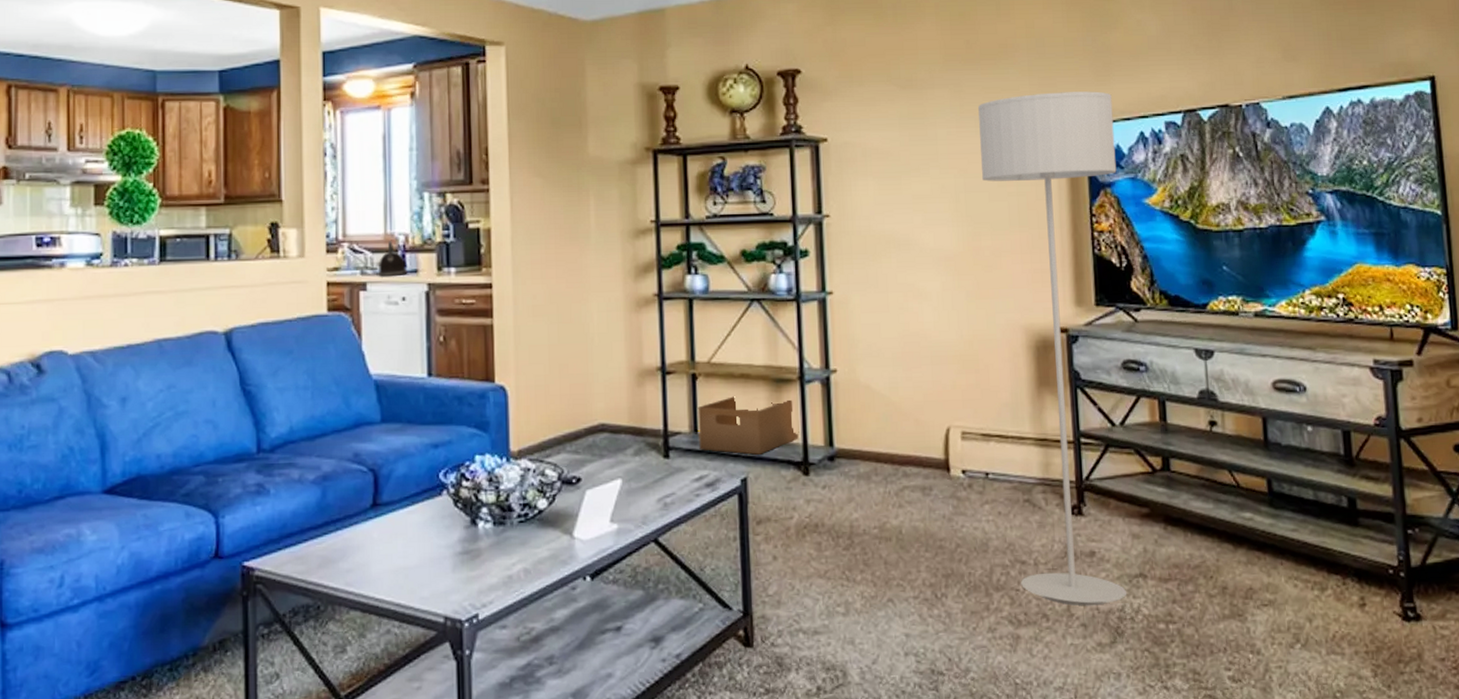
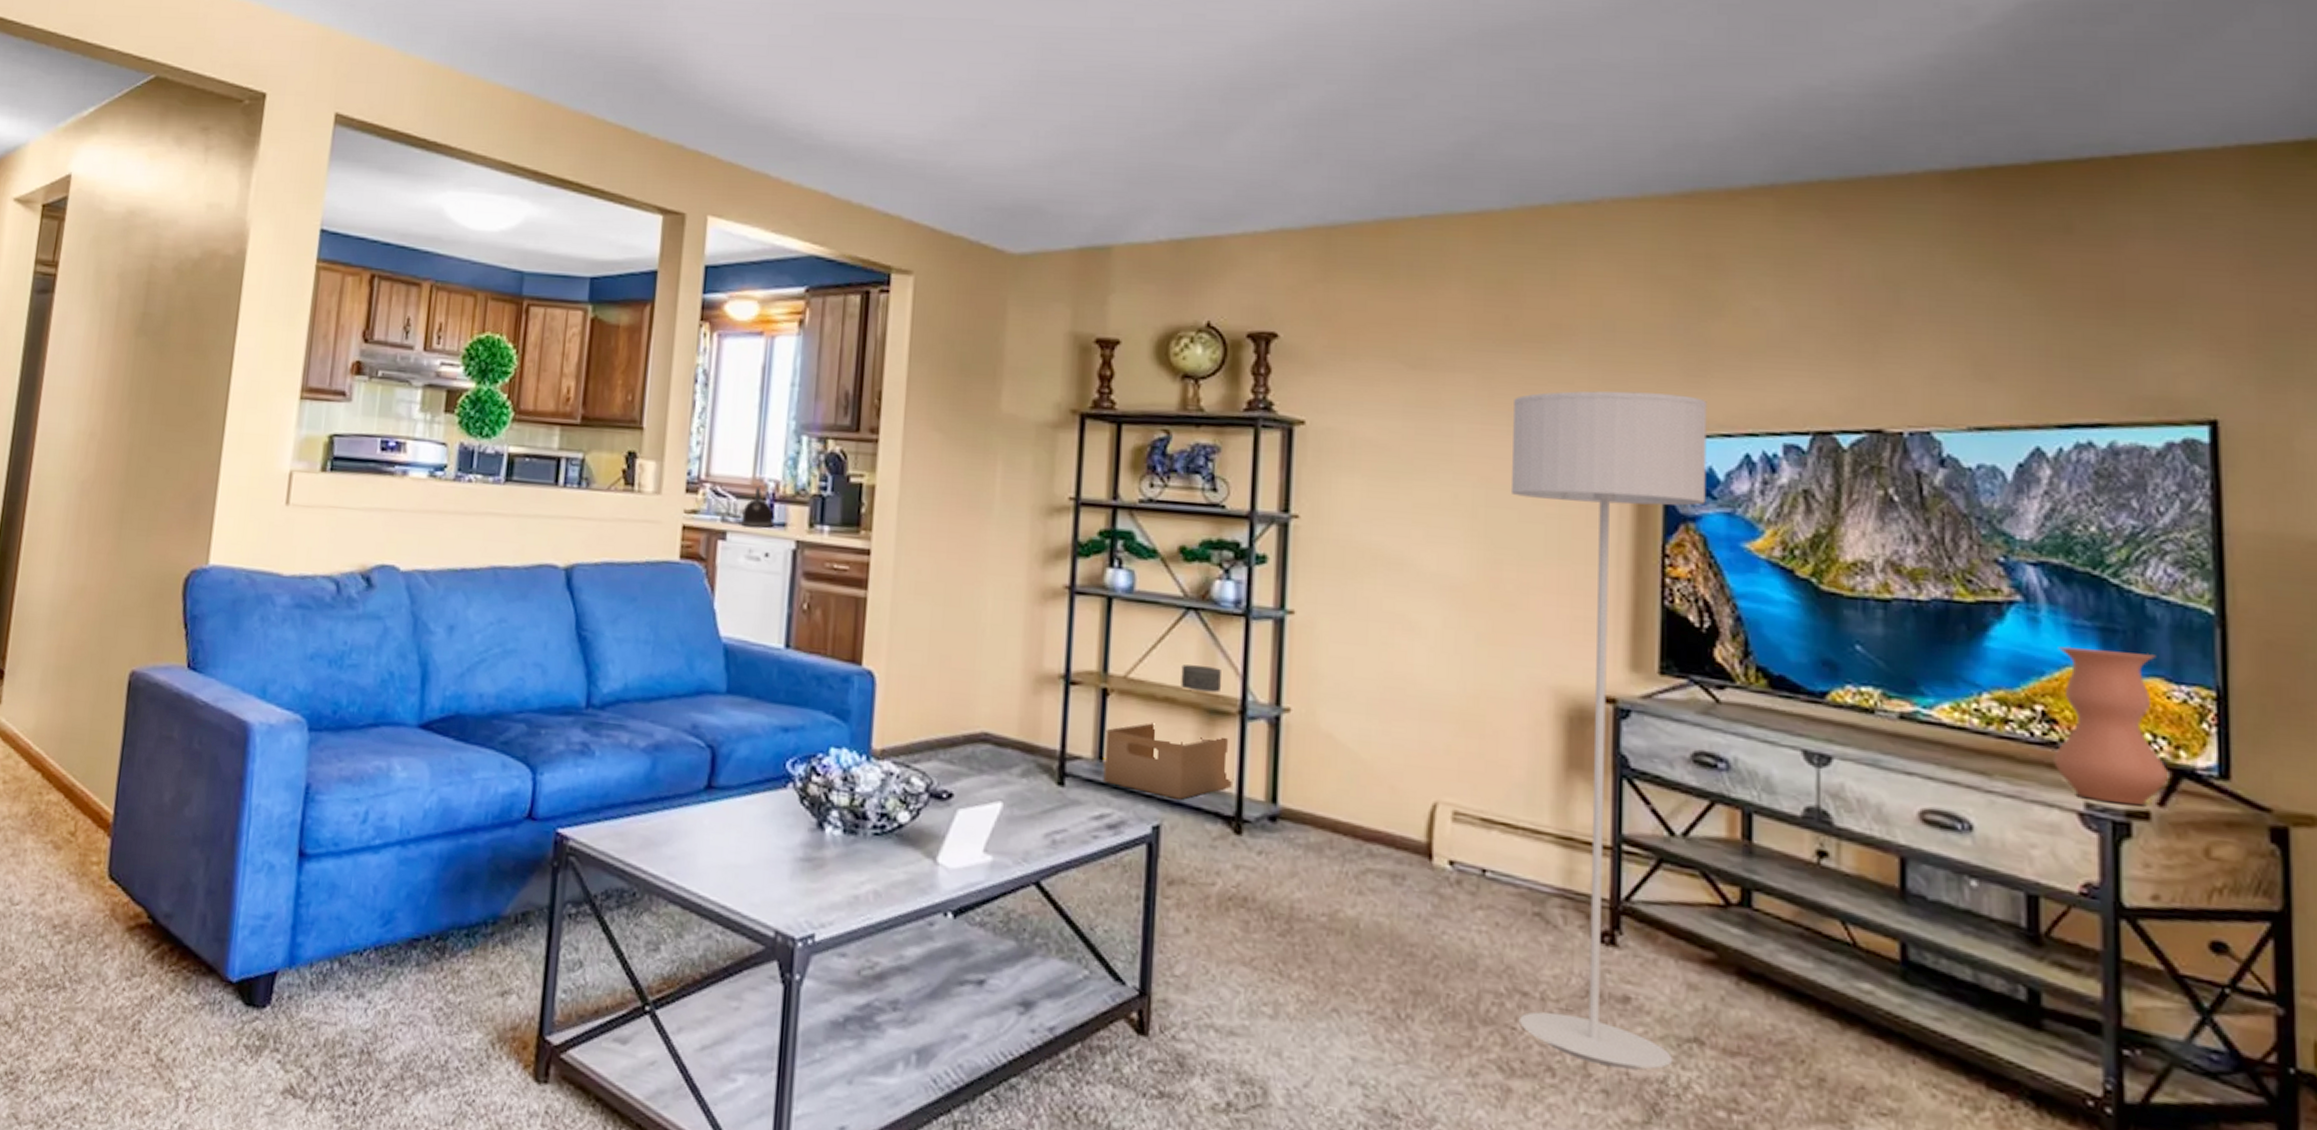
decorative box: none [751,345,783,366] -> present [1181,664,1221,693]
vase: none [1350,247,1421,358] -> present [2054,646,2167,806]

